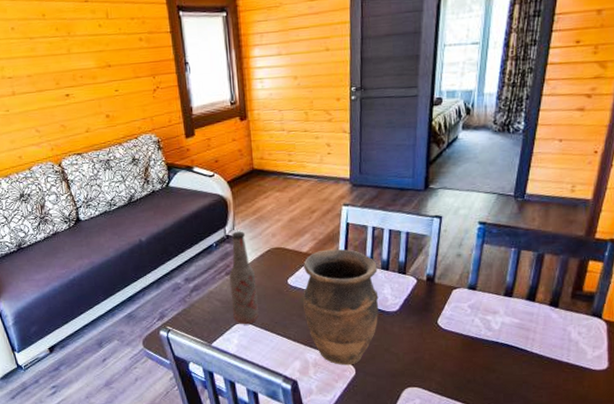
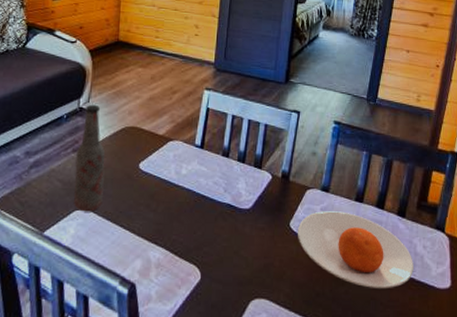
vase: present [303,248,379,366] -> none [152,134,234,269]
plate: none [445,307,567,373] -> present [297,211,413,288]

